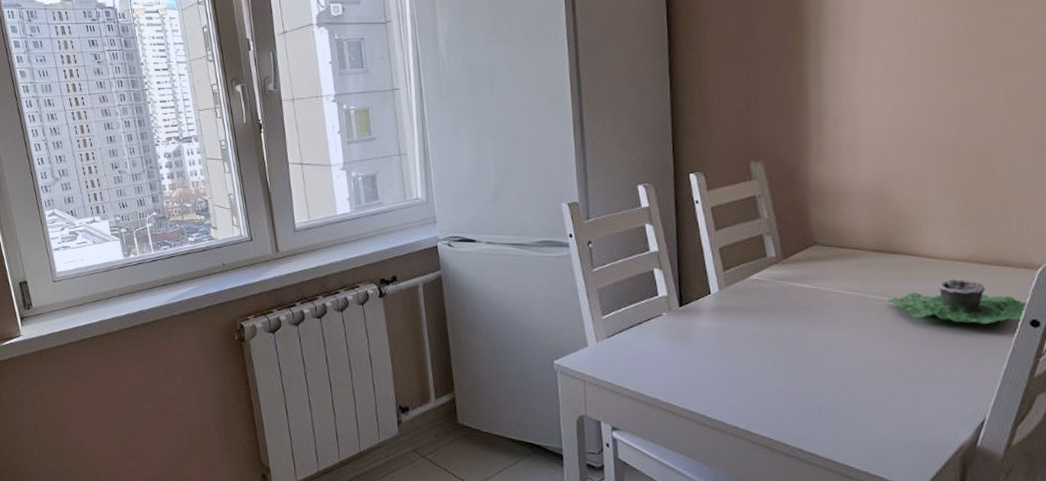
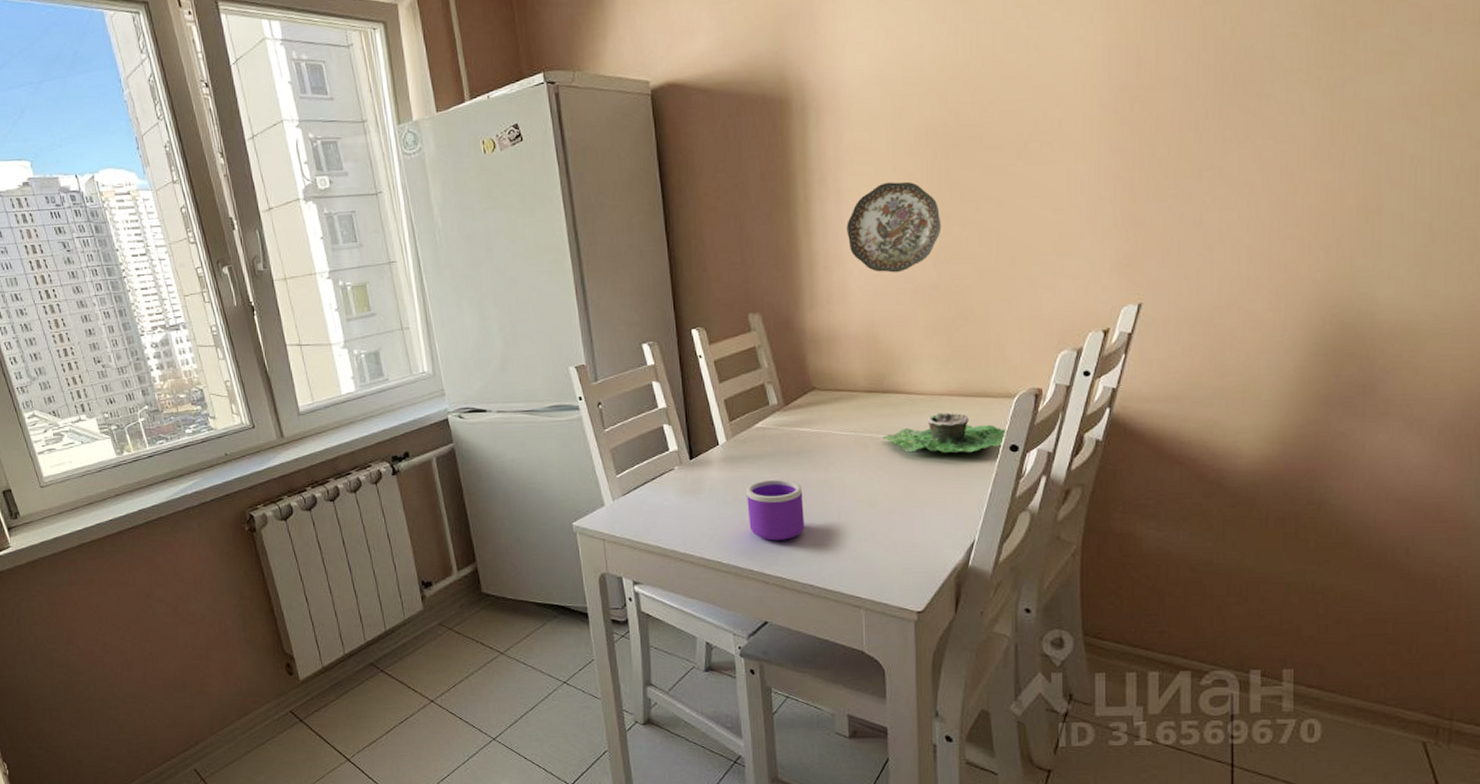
mug: none [737,334,798,399] -> present [747,479,804,541]
decorative plate: none [860,35,965,129] -> present [847,181,942,273]

